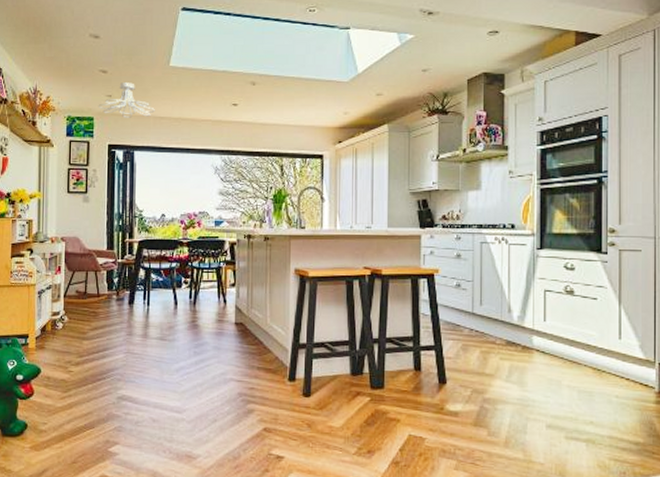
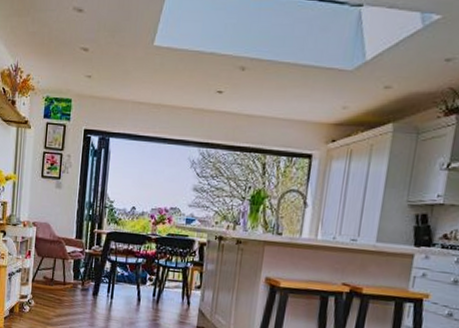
ceiling light fixture: present [98,82,156,118] -> none [76,62,135,102]

